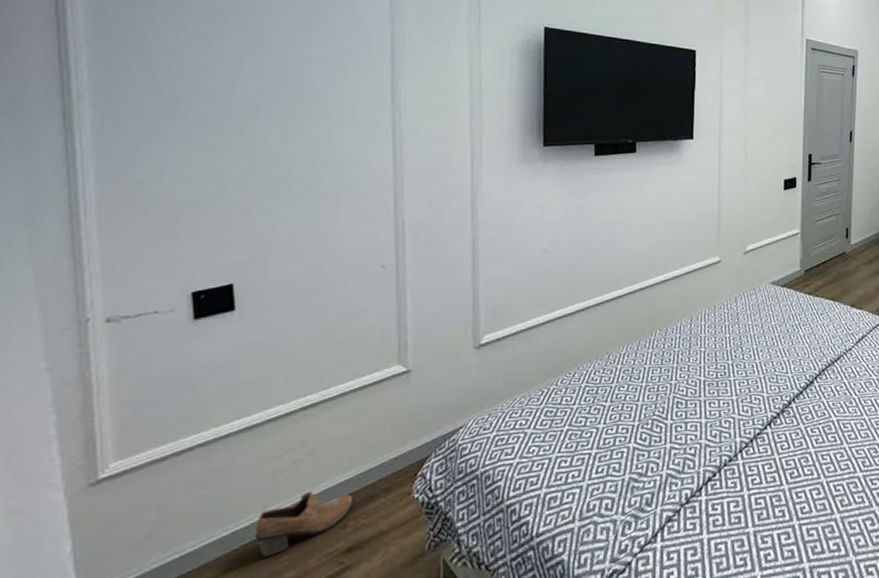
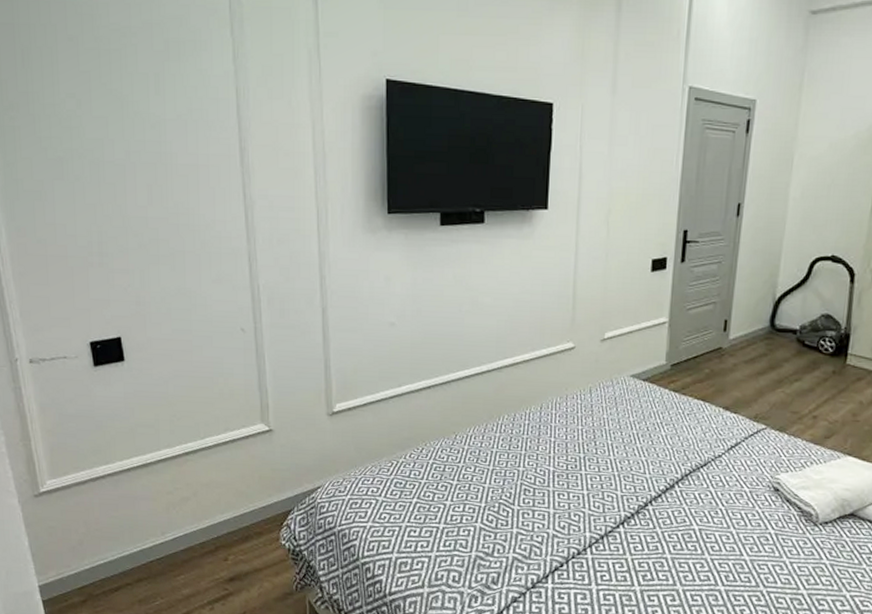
shoe: present [255,490,355,556] -> none [157,525,233,574]

